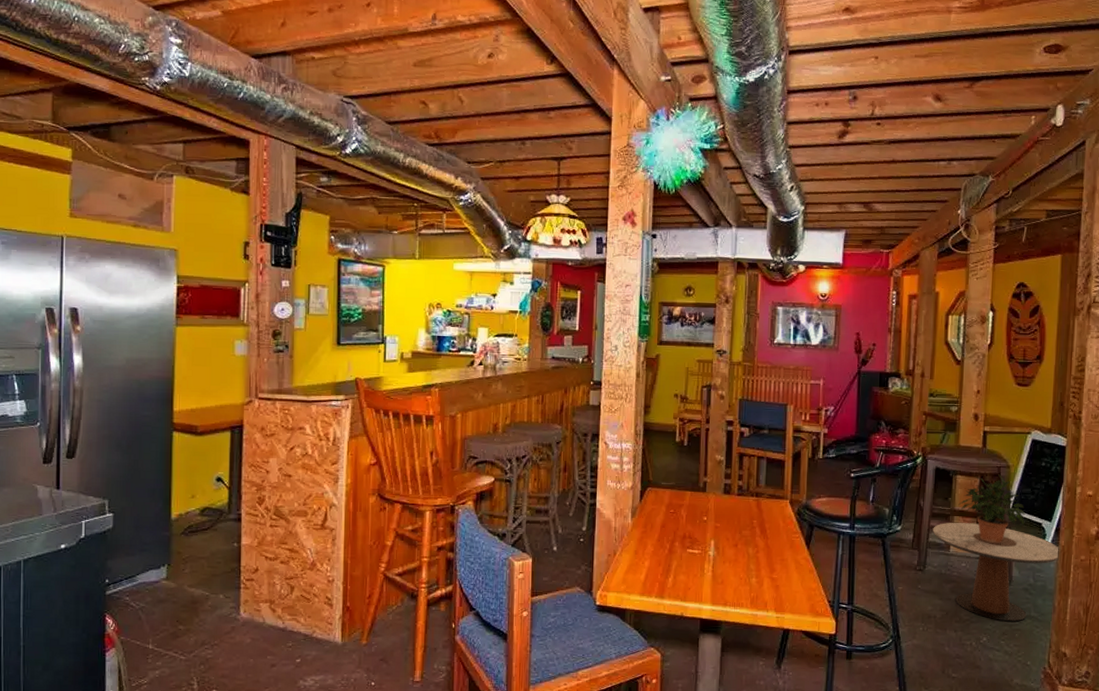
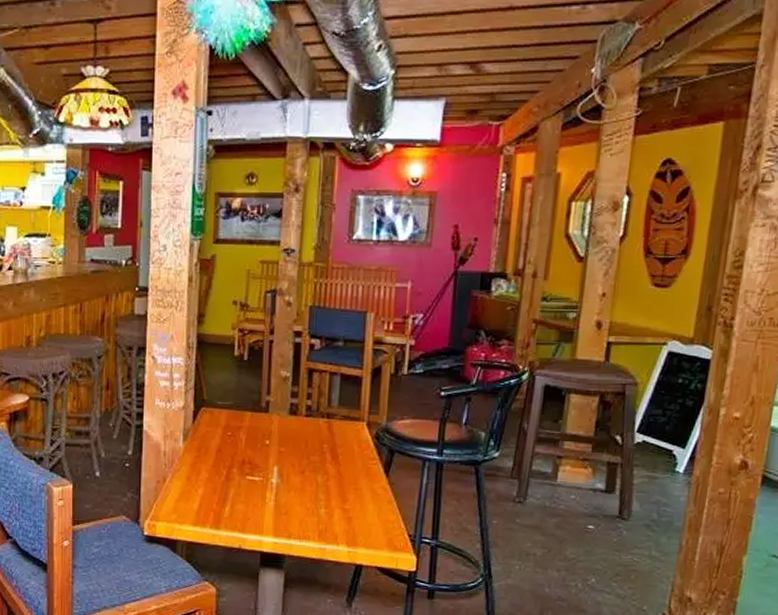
side table: present [933,522,1060,622] -> none [537,448,694,562]
potted plant: present [958,474,1027,544] -> none [570,393,655,474]

